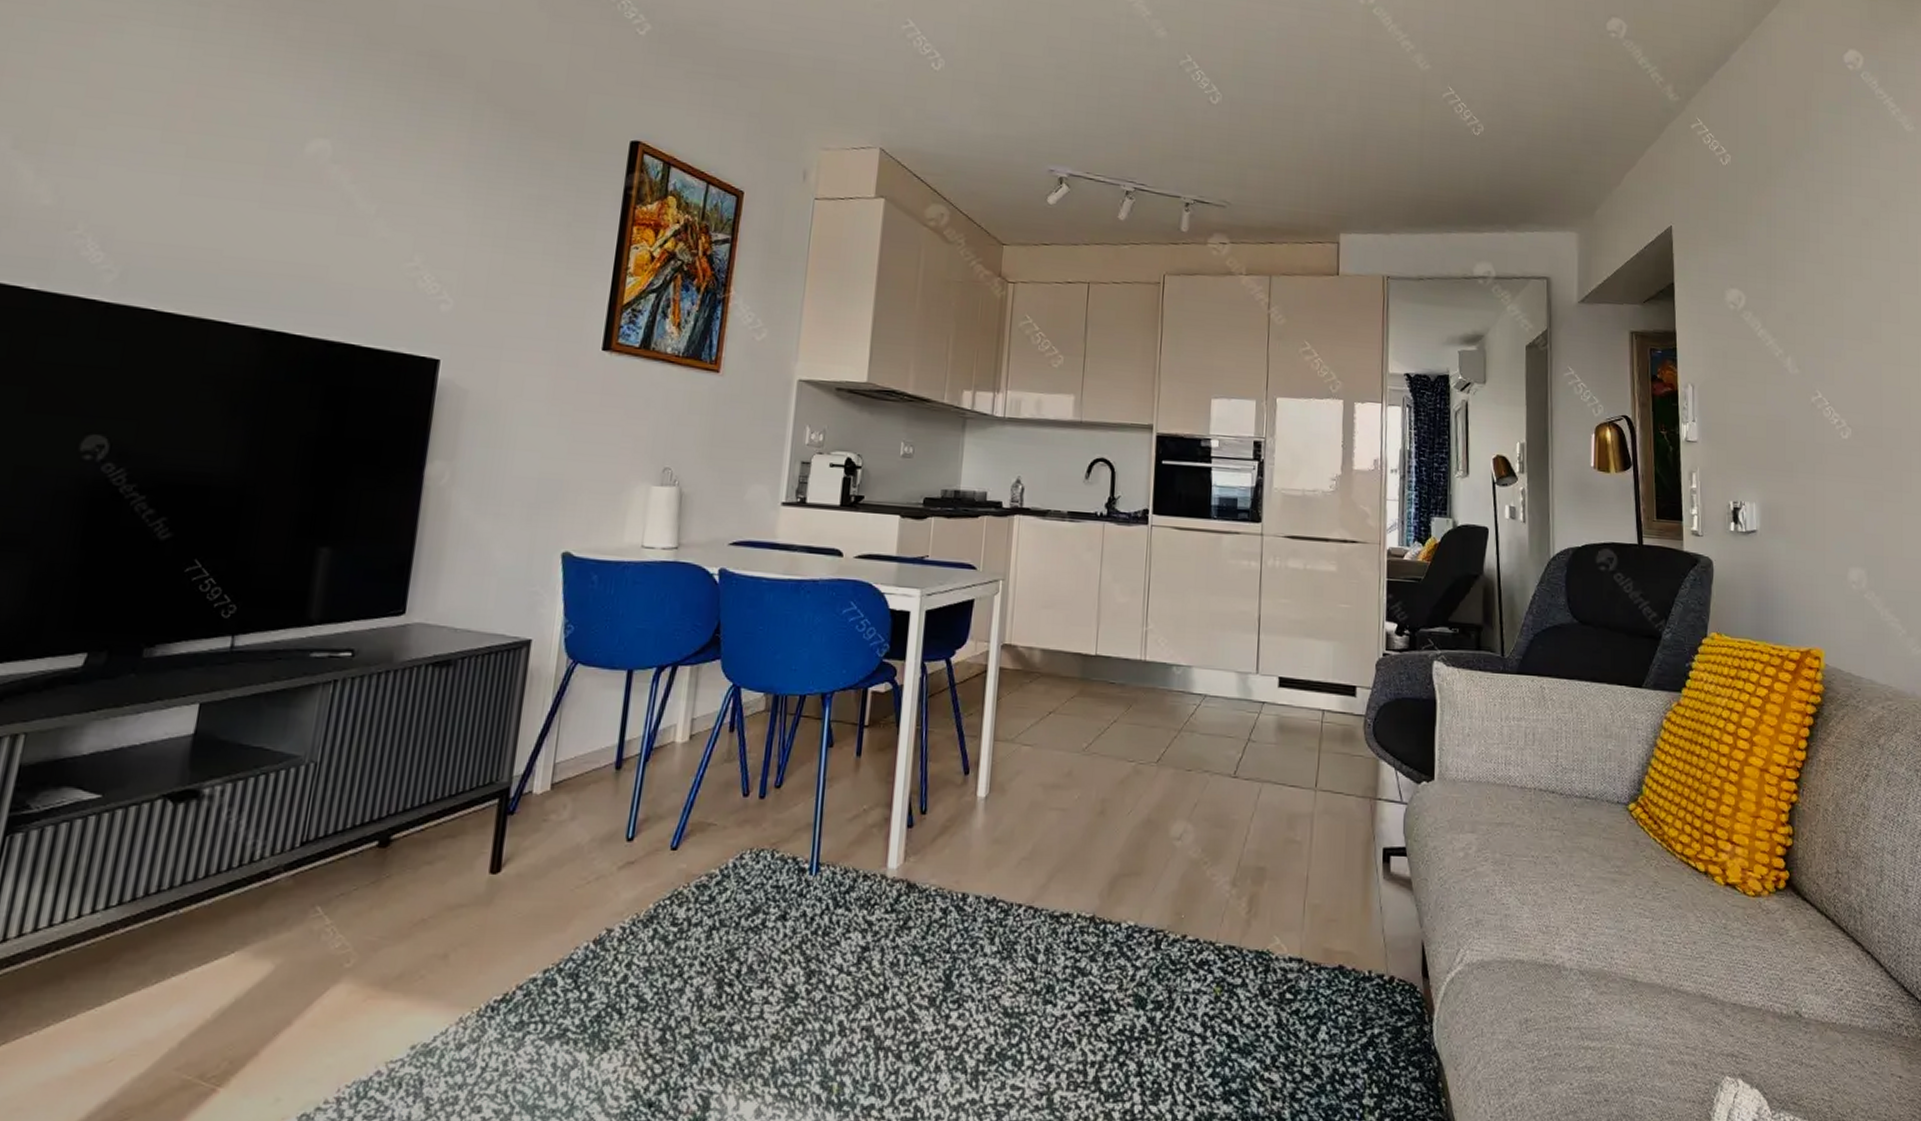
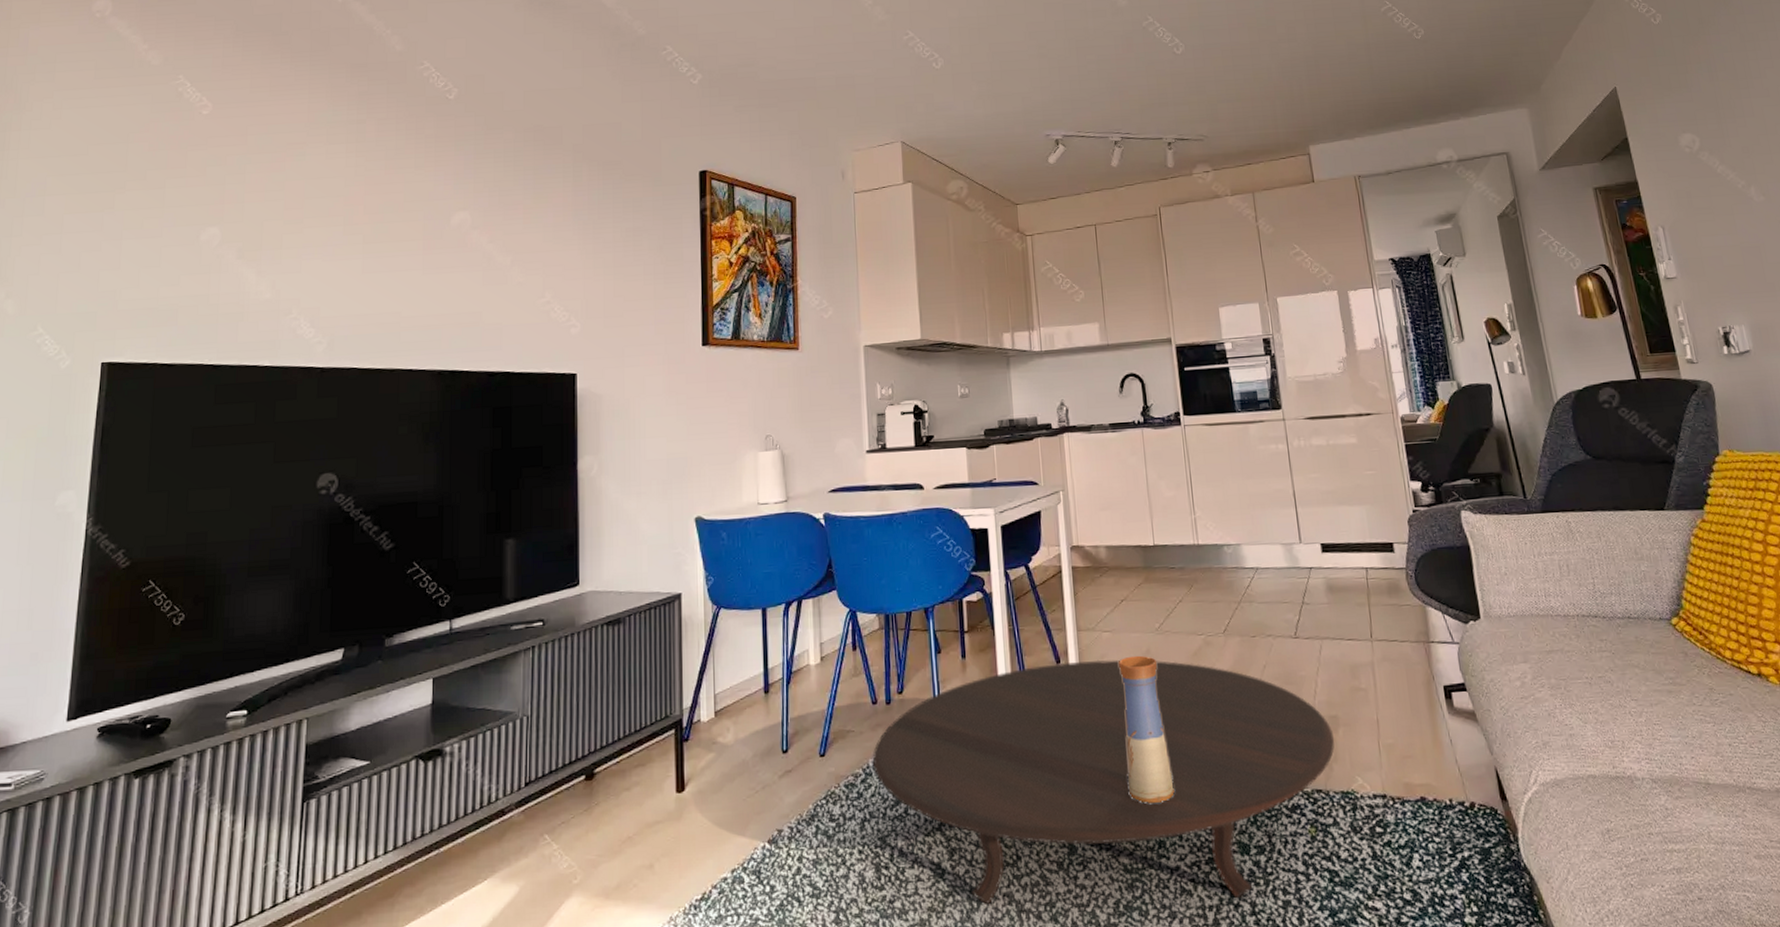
table: none [733,774,1258,1055] -> present [873,659,1335,904]
vase: none [1023,776,1078,943] -> present [1117,655,1175,803]

